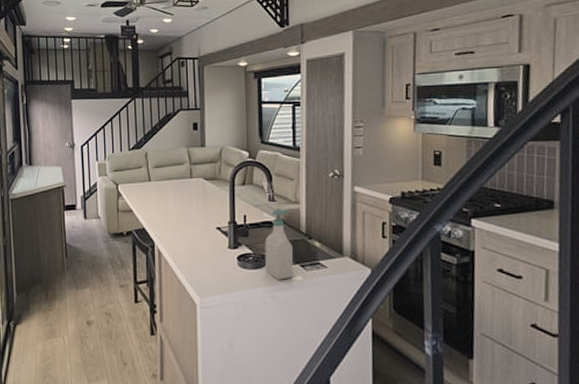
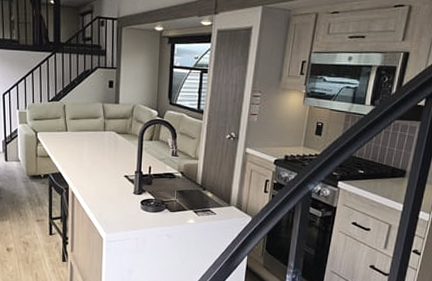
soap bottle: present [265,209,294,280] -> none [164,163,189,222]

